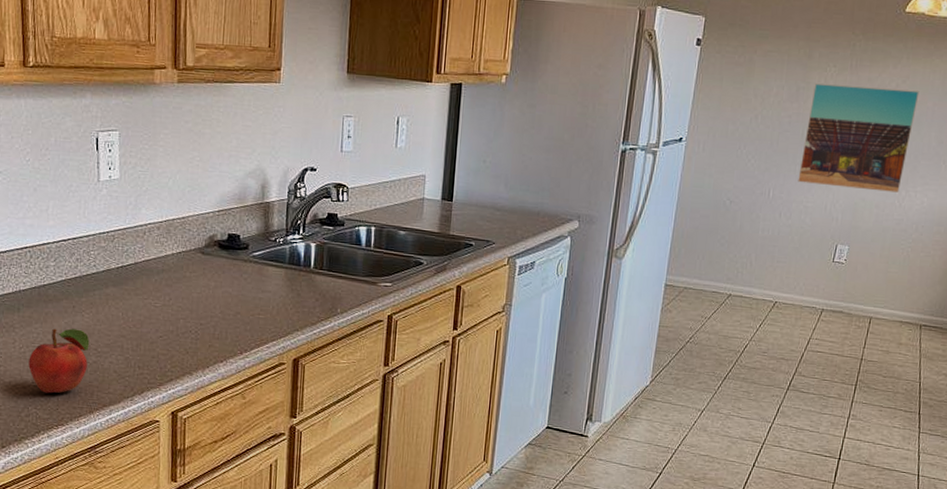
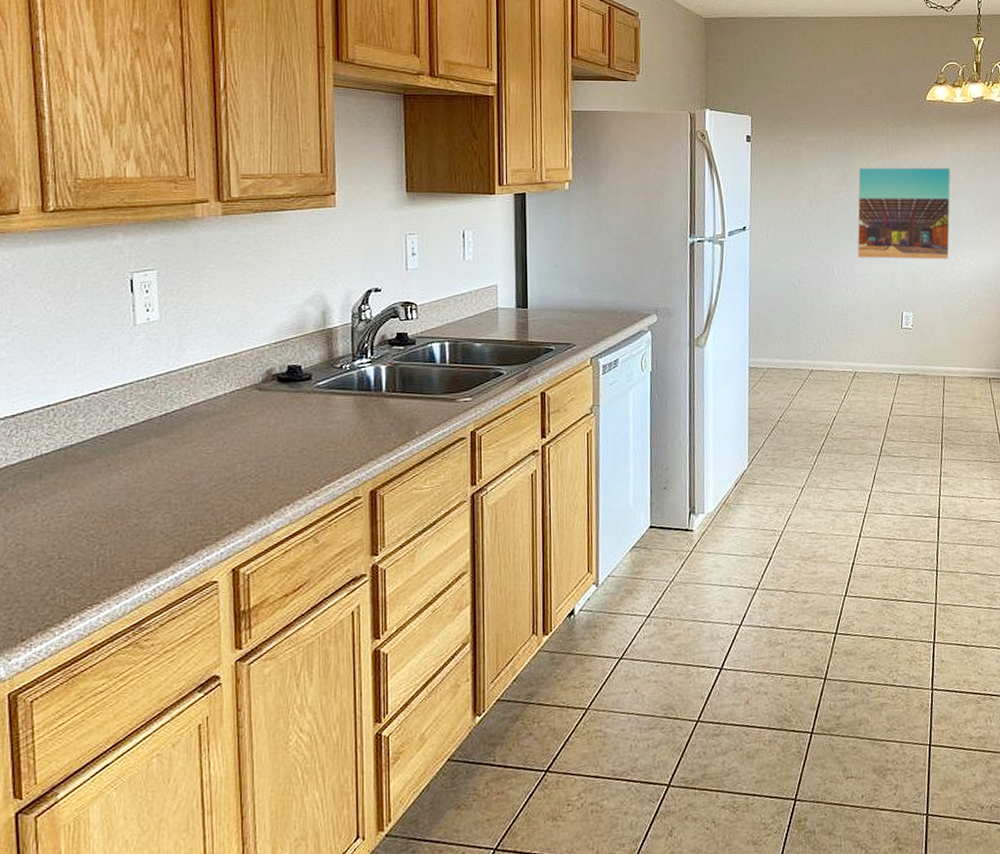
fruit: present [28,328,90,394] -> none [54,490,129,569]

